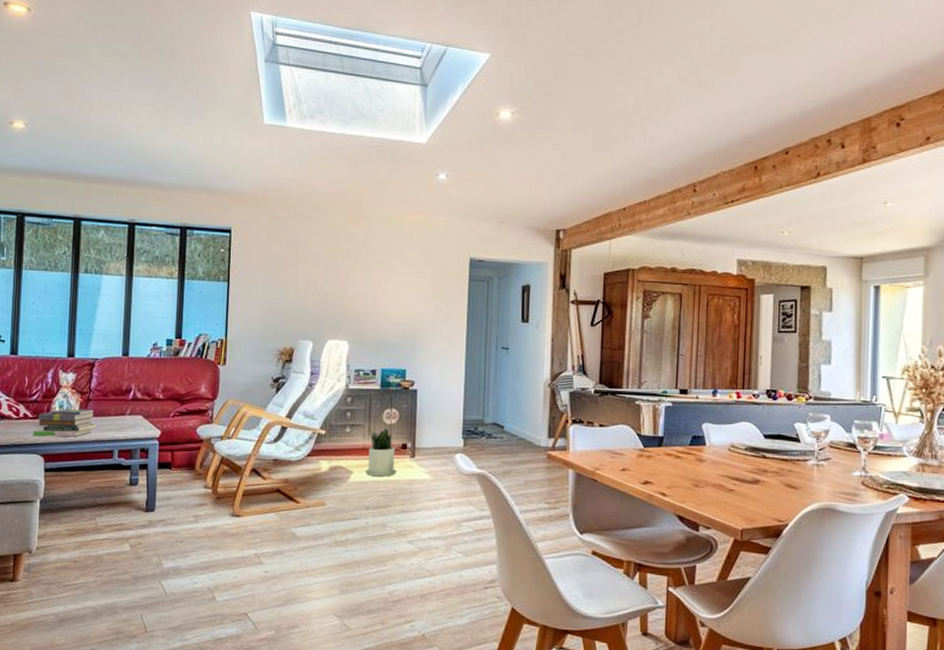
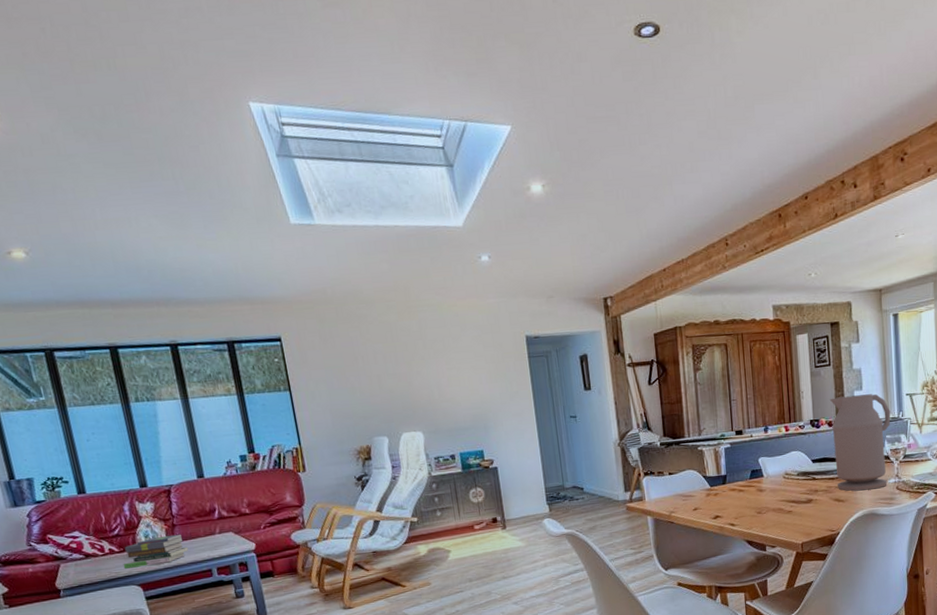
planter: present [365,427,397,477] -> none [459,505,492,552]
water jug: none [790,368,862,481] -> present [829,394,891,491]

